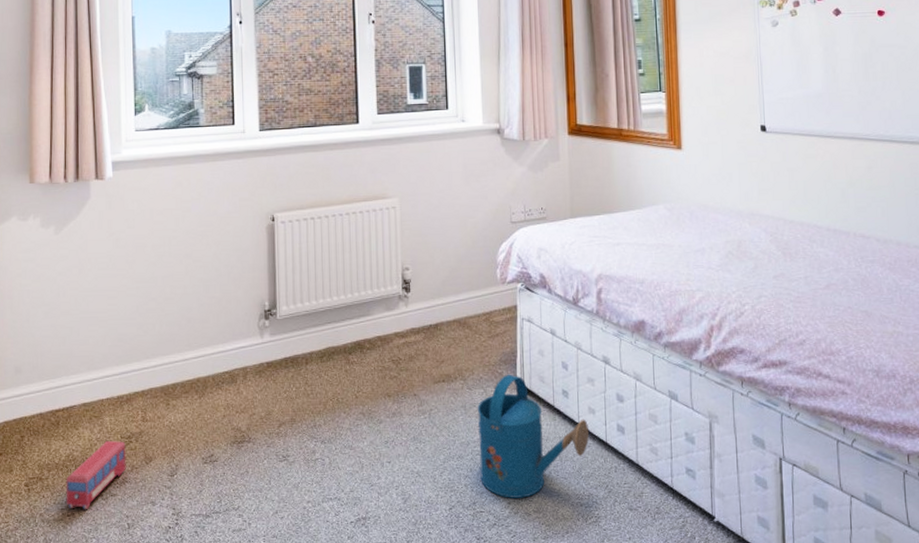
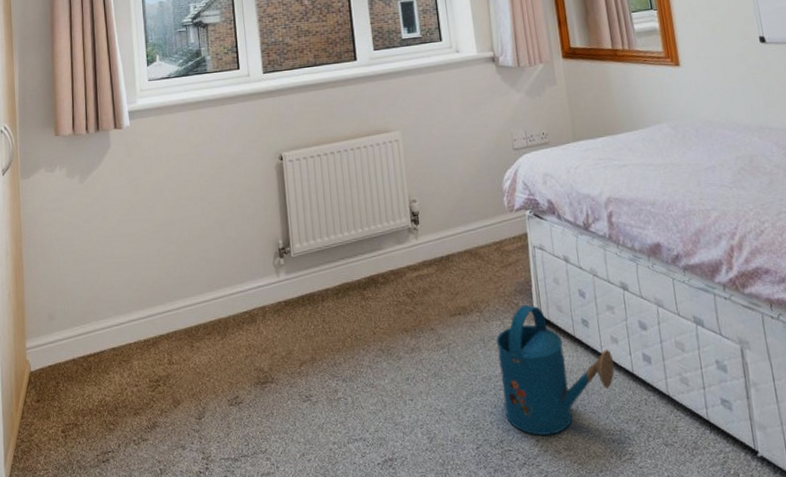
toy train: present [65,440,126,509] -> none [99,384,156,455]

